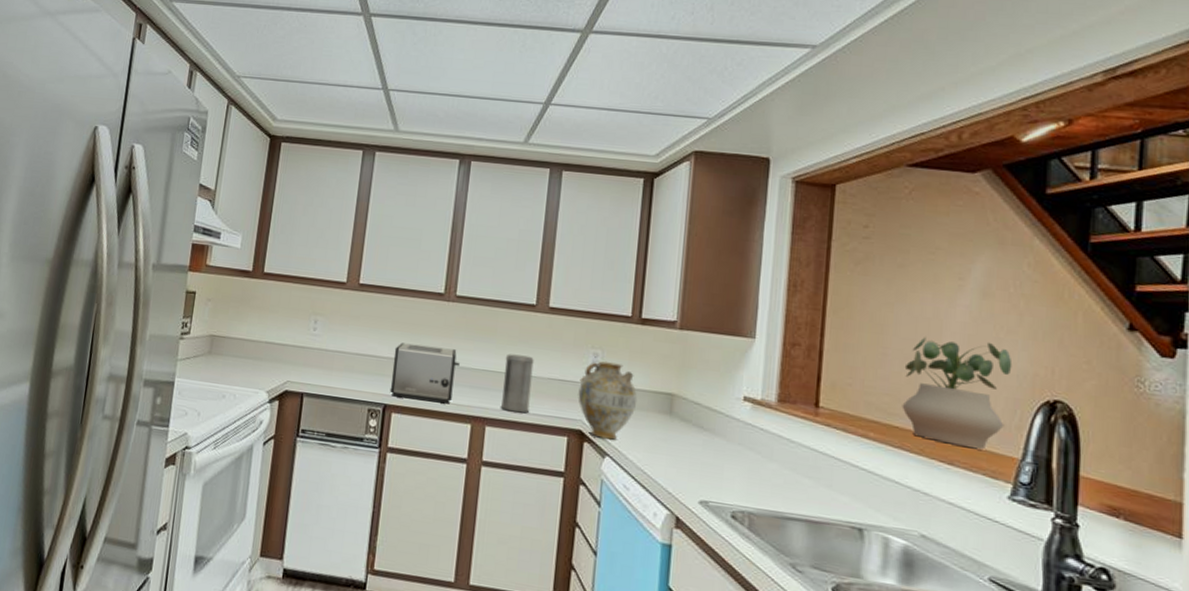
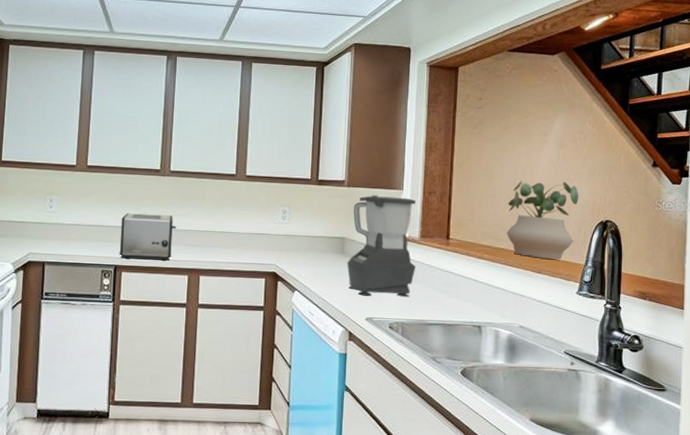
canister: present [500,354,534,414] -> none [211,216,236,263]
ceramic jug: present [578,360,638,440] -> none [272,215,318,277]
blender: none [676,342,772,479] -> present [347,195,416,297]

